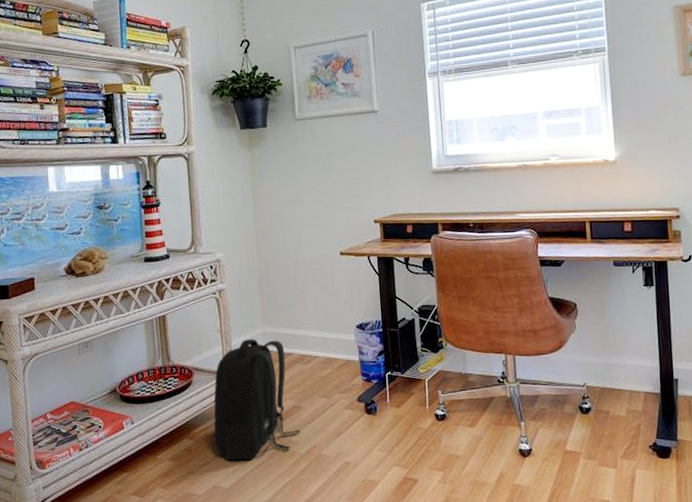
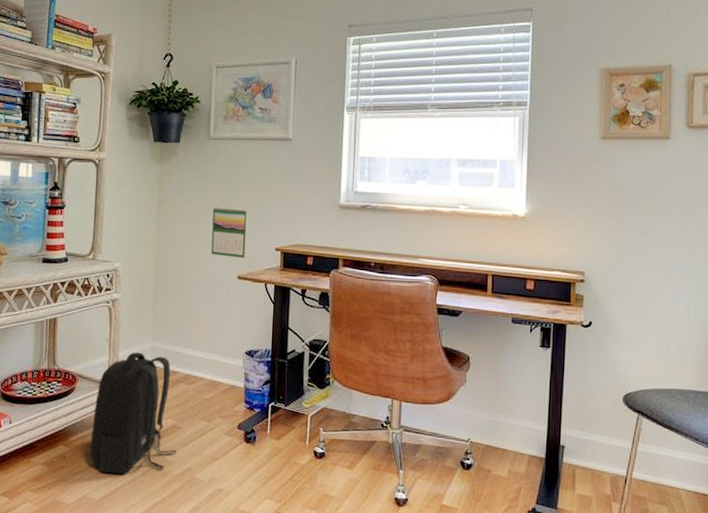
calendar: none [308,185,346,235] -> present [211,207,248,258]

